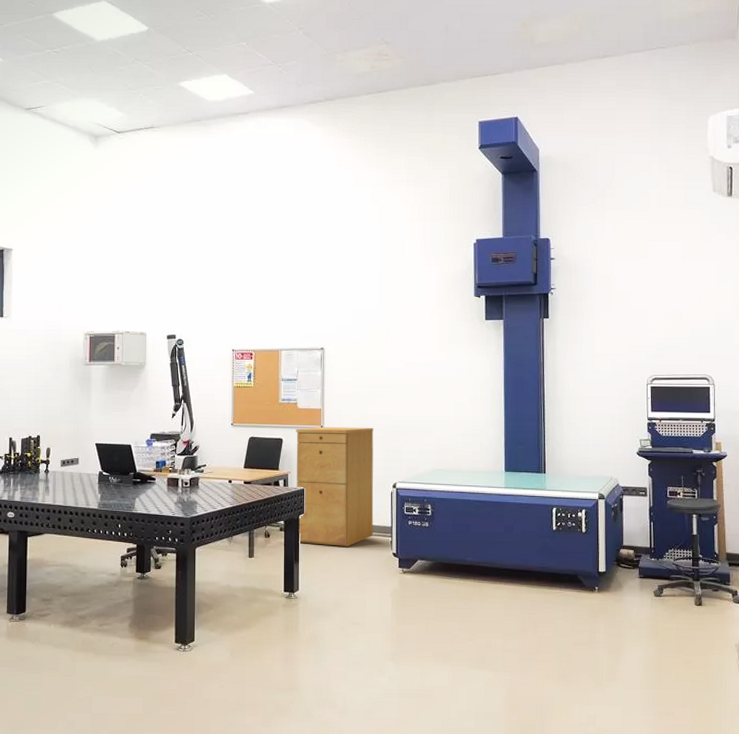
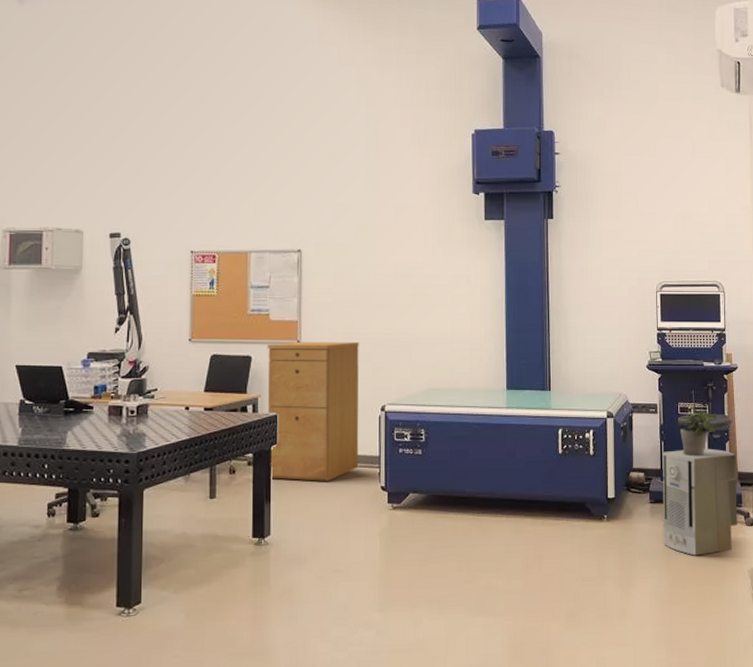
air purifier: none [651,530,725,628] -> present [662,448,737,556]
potted plant: none [667,491,707,536] -> present [678,406,719,455]

